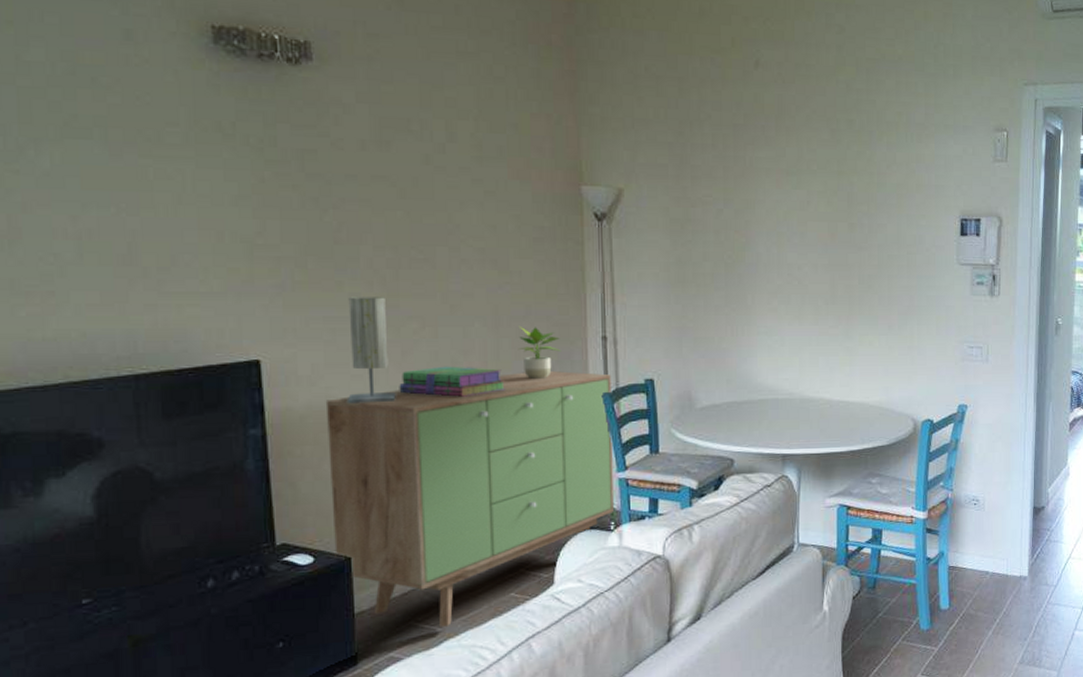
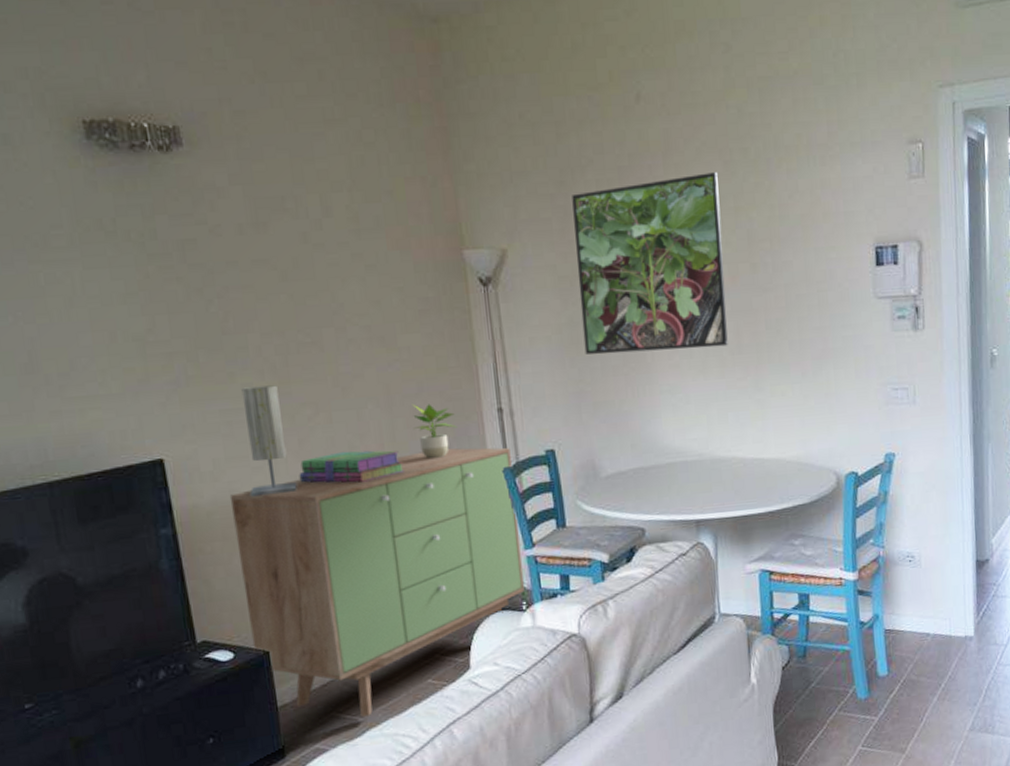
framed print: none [688,138,825,296] -> present [572,172,728,355]

